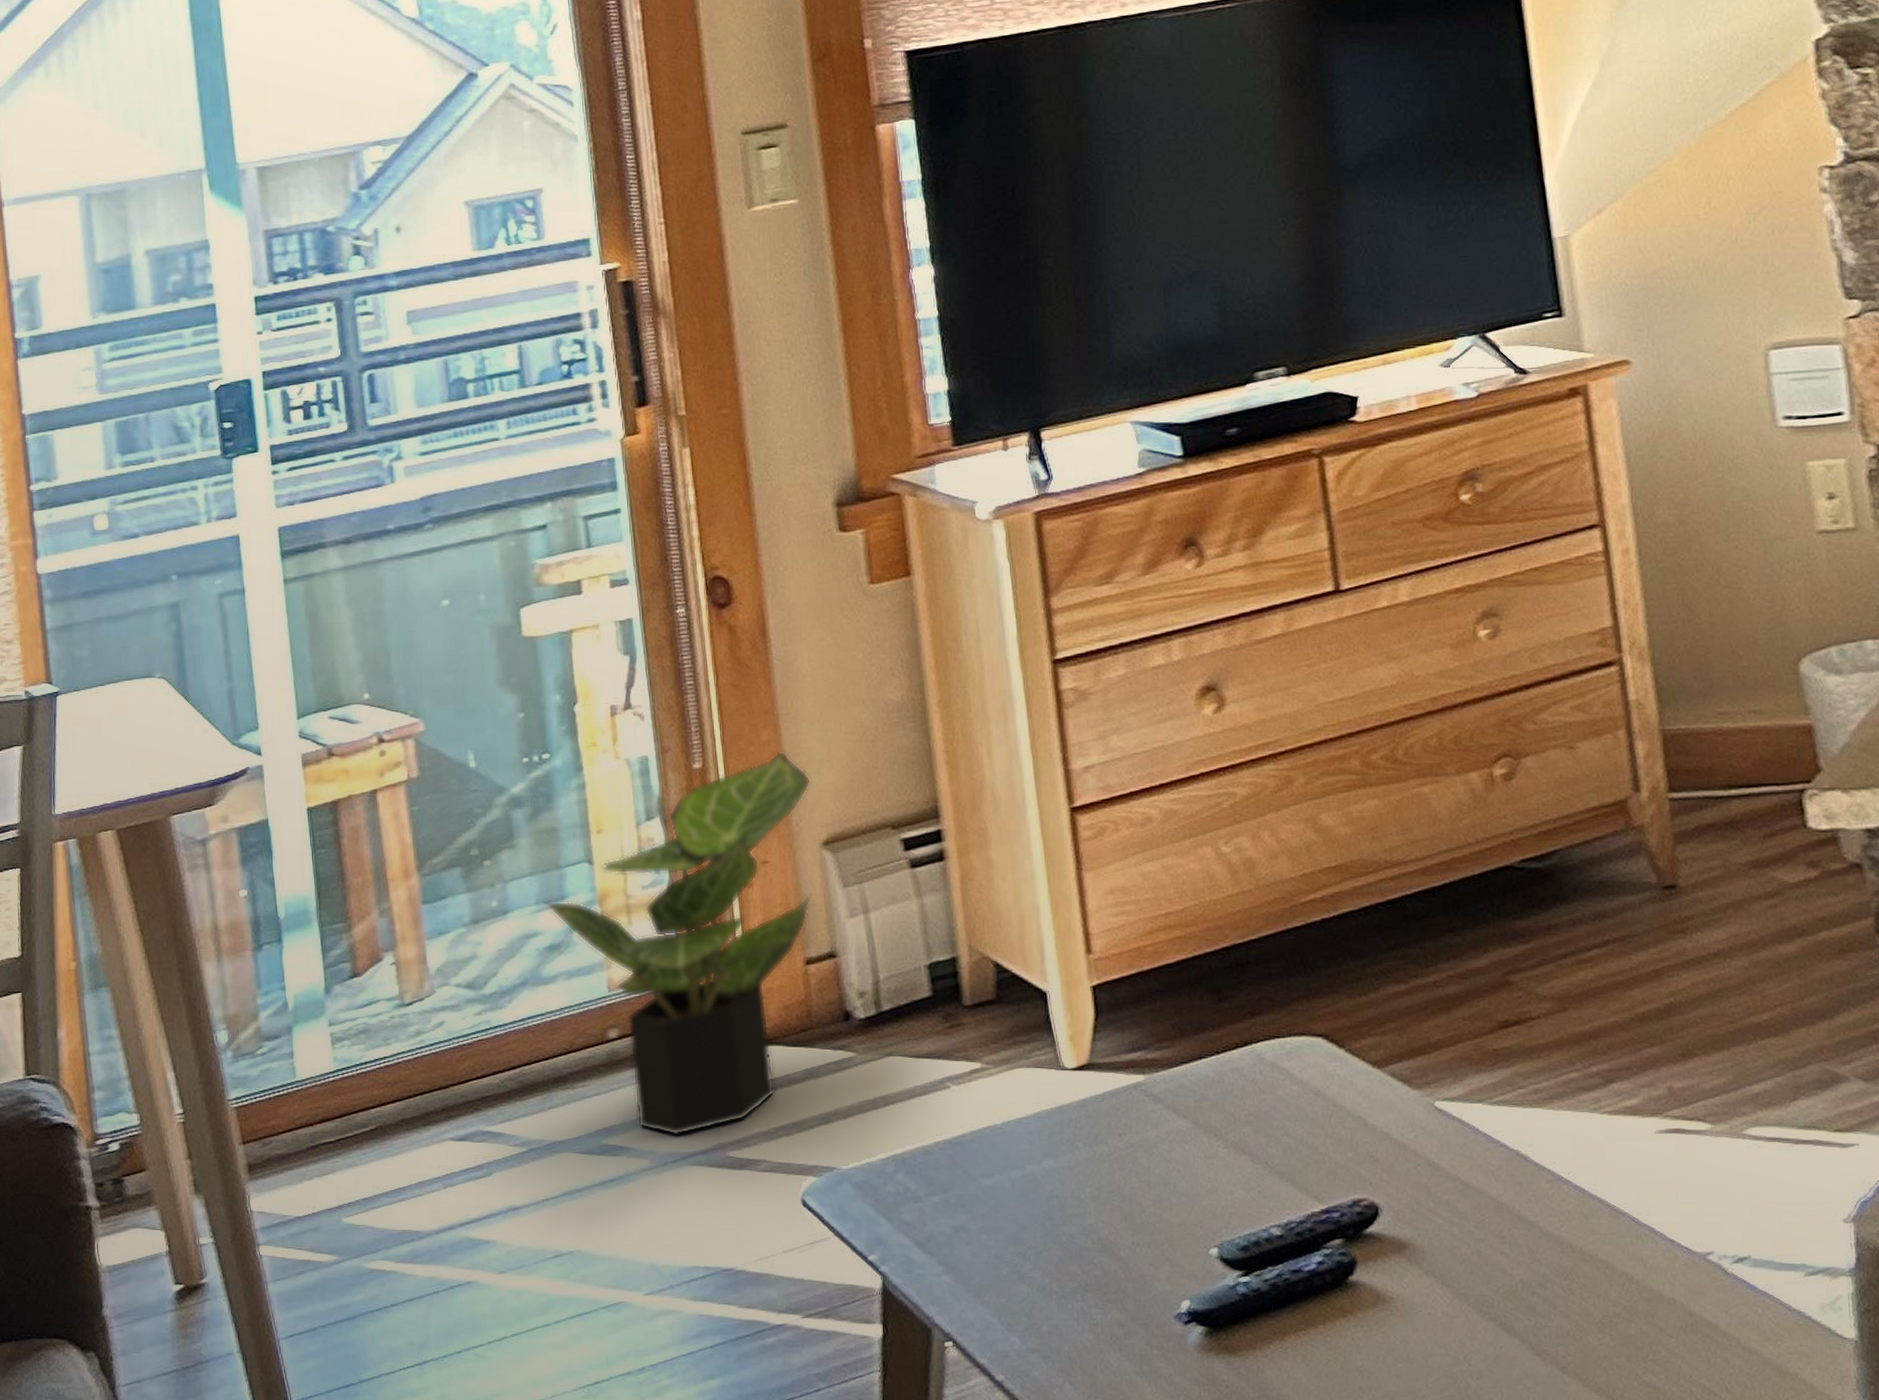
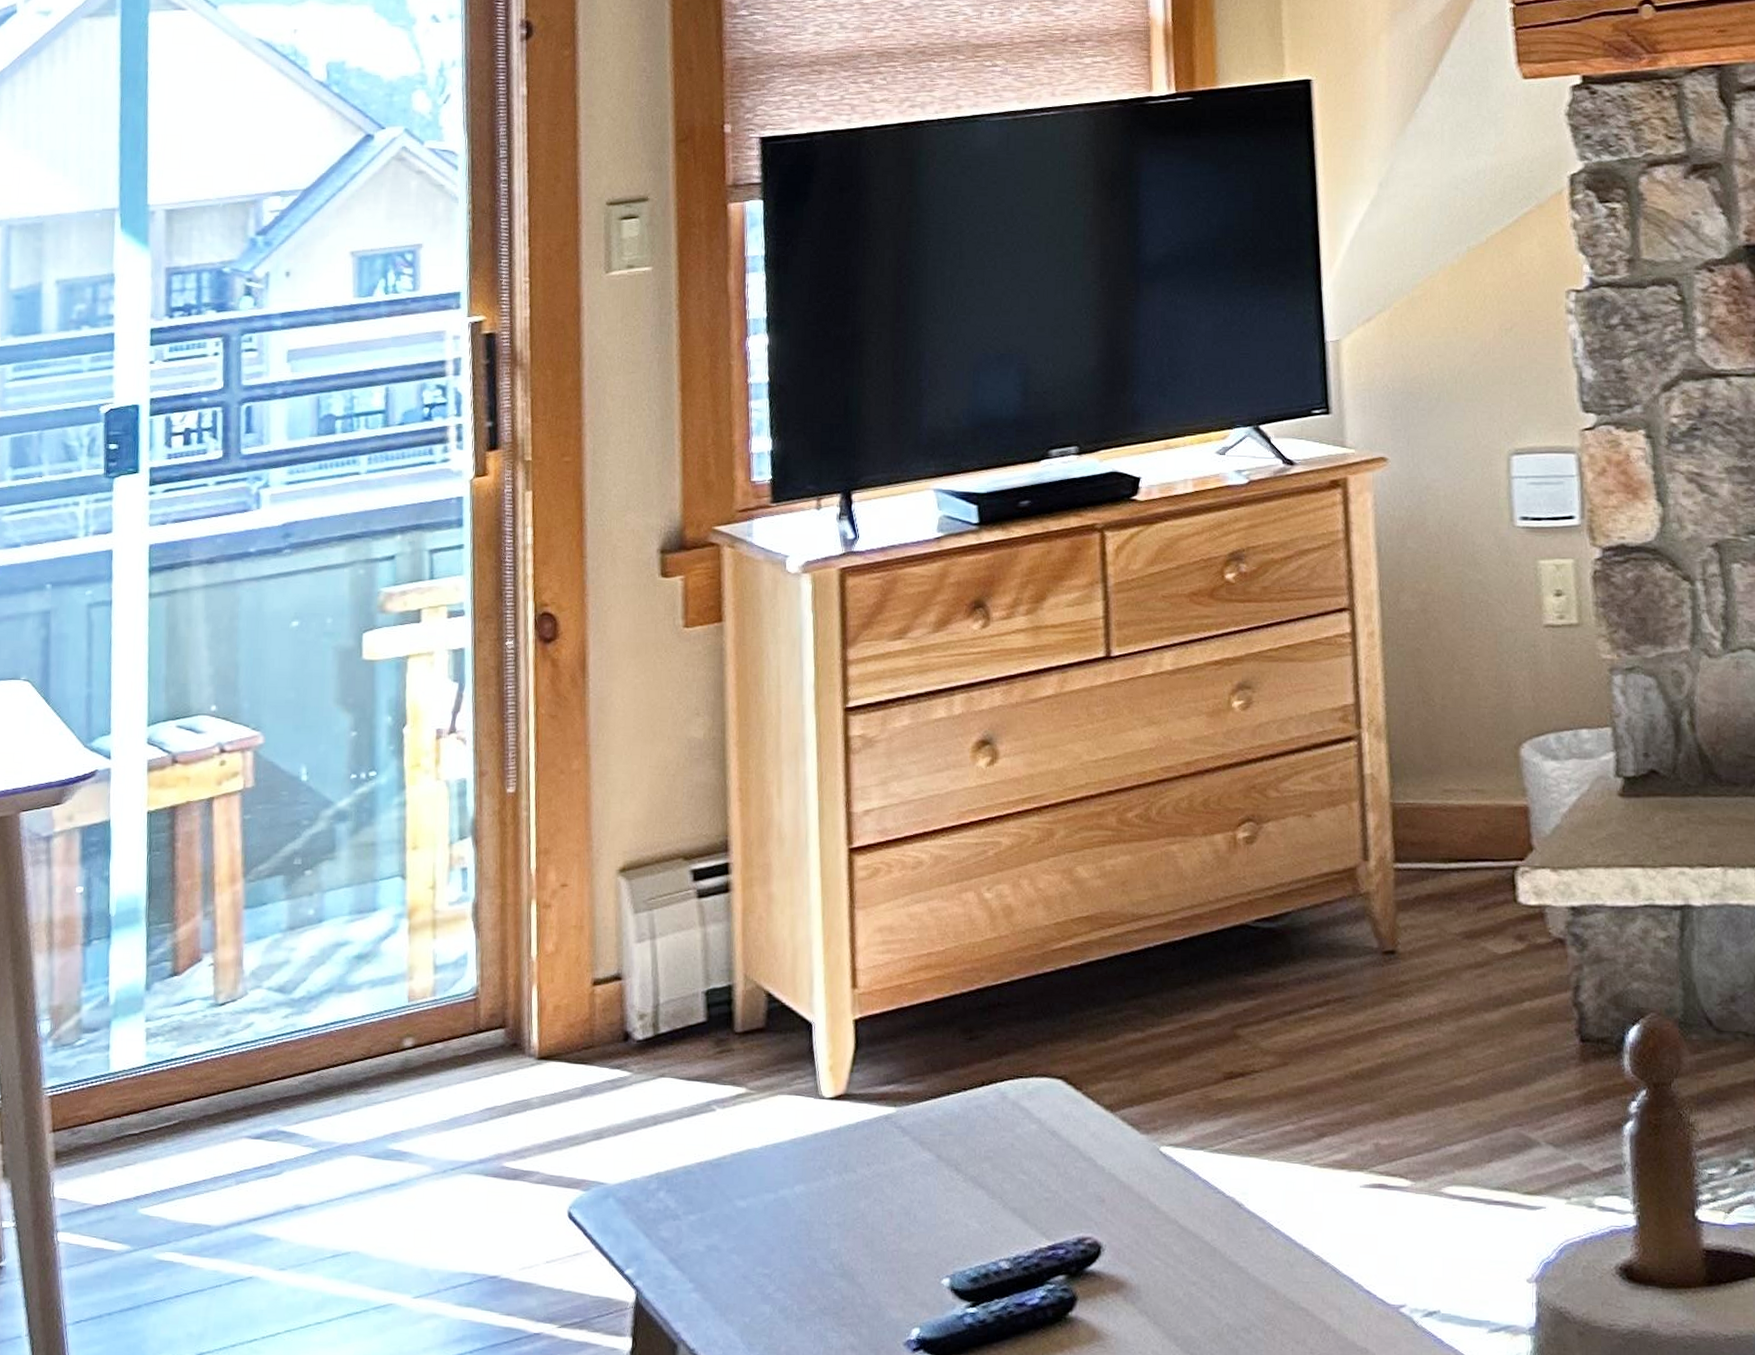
potted plant: present [544,751,811,1137] -> none [357,780,614,1145]

